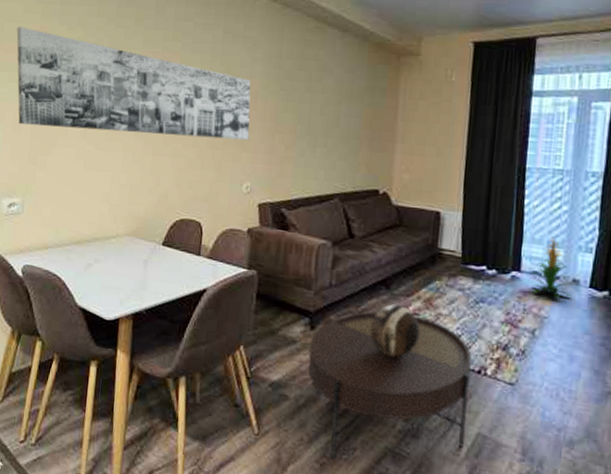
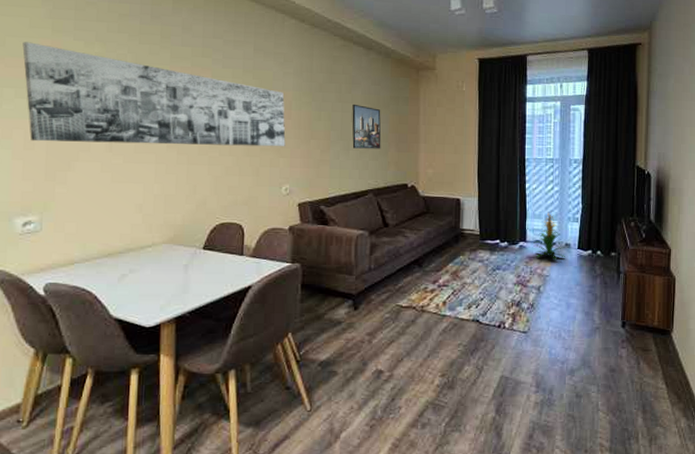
coffee table: present [308,311,473,460] -> none [353,287,493,420]
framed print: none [319,94,354,148] -> present [352,104,381,149]
decorative bowl: present [370,303,421,358] -> none [407,278,450,324]

